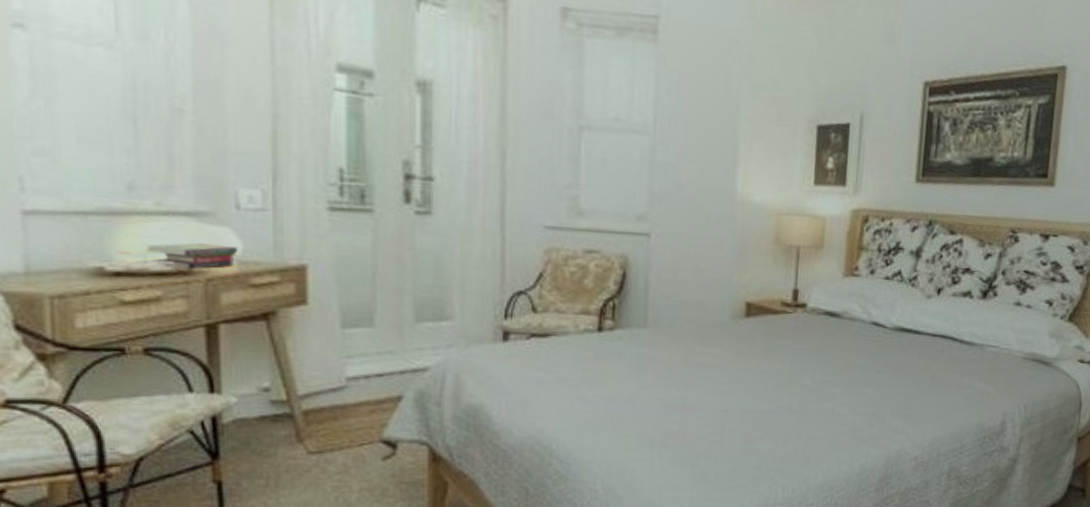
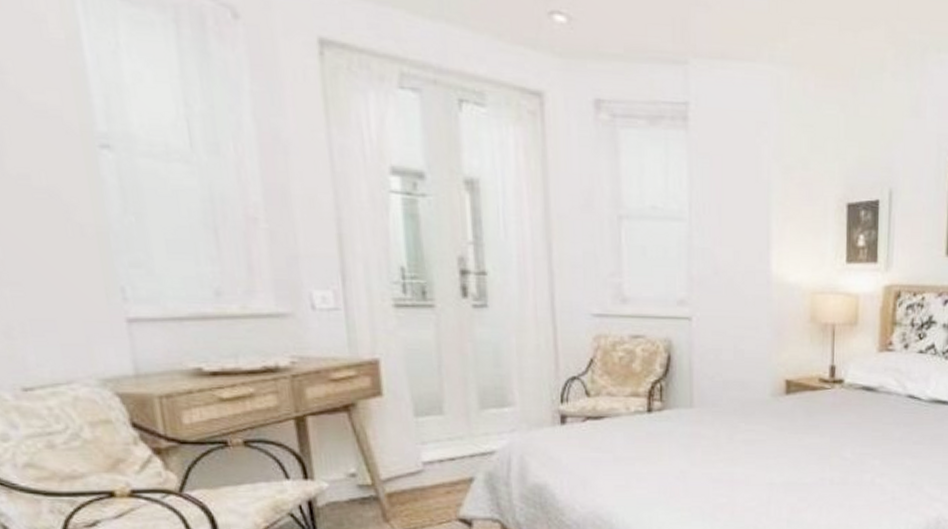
books: present [146,243,239,270] -> none [237,342,318,367]

